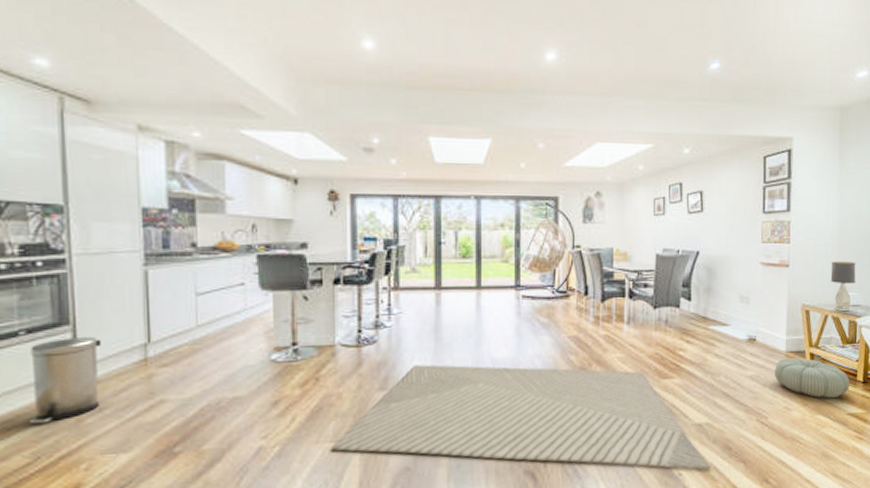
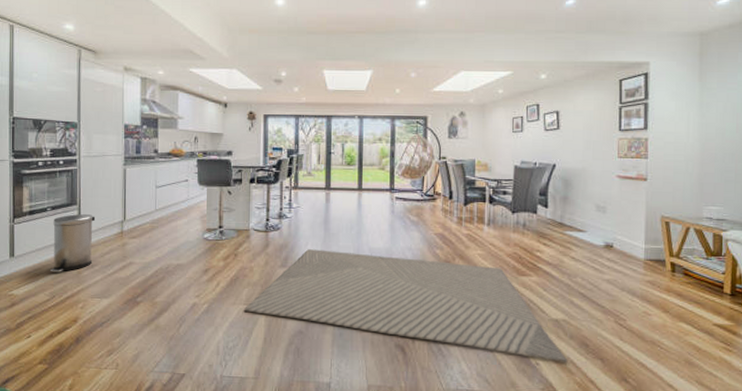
pouf: present [774,358,850,398] -> none [632,266,716,307]
table lamp: present [830,261,857,312] -> none [692,176,721,225]

